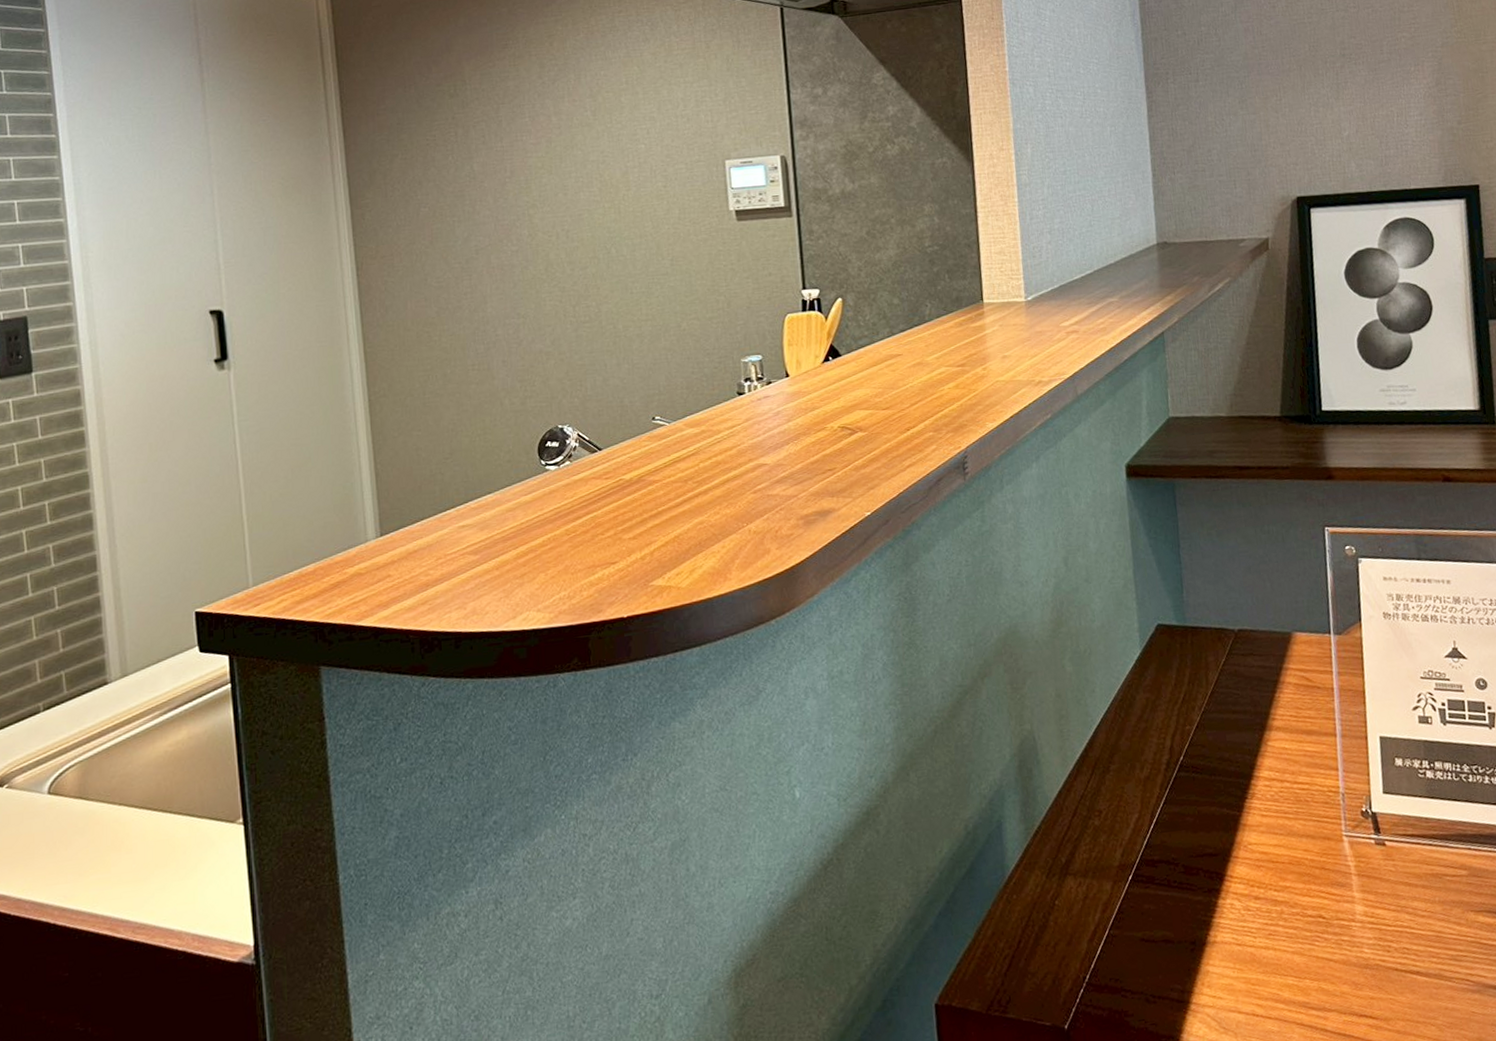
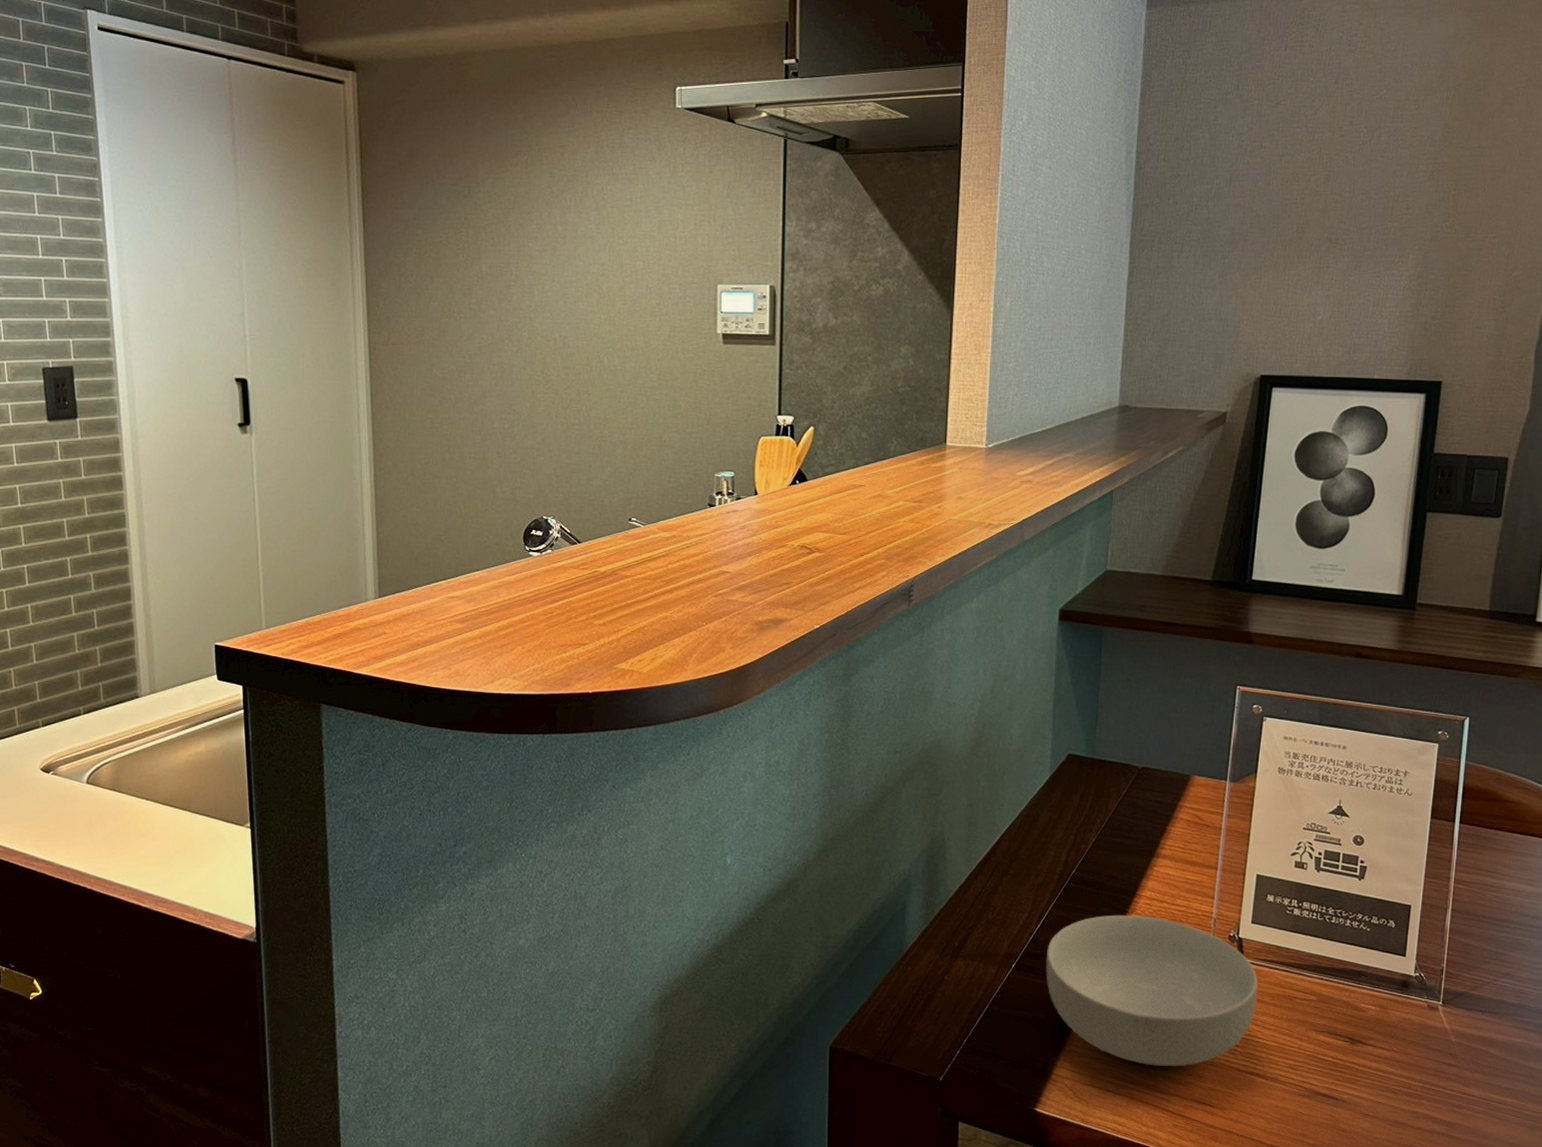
cereal bowl: none [1164,800,1405,979] -> present [1046,914,1258,1067]

